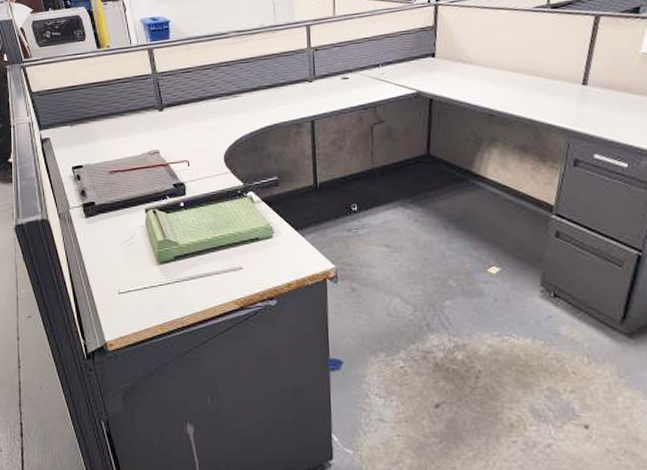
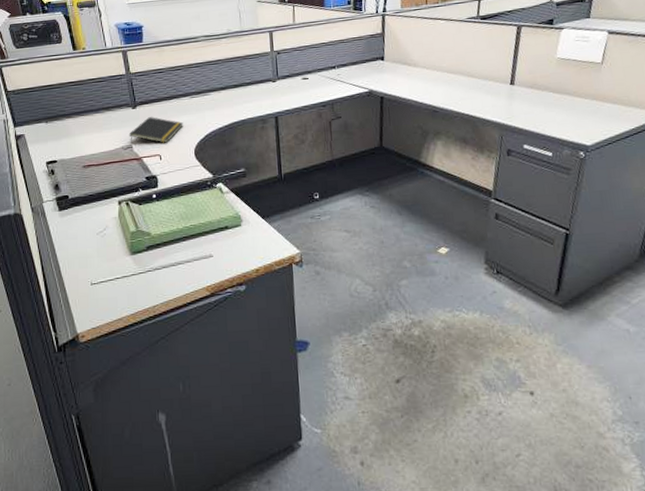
notepad: none [155,120,212,148] -> present [129,117,183,144]

